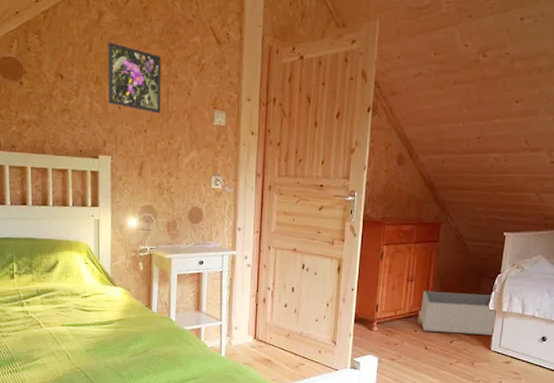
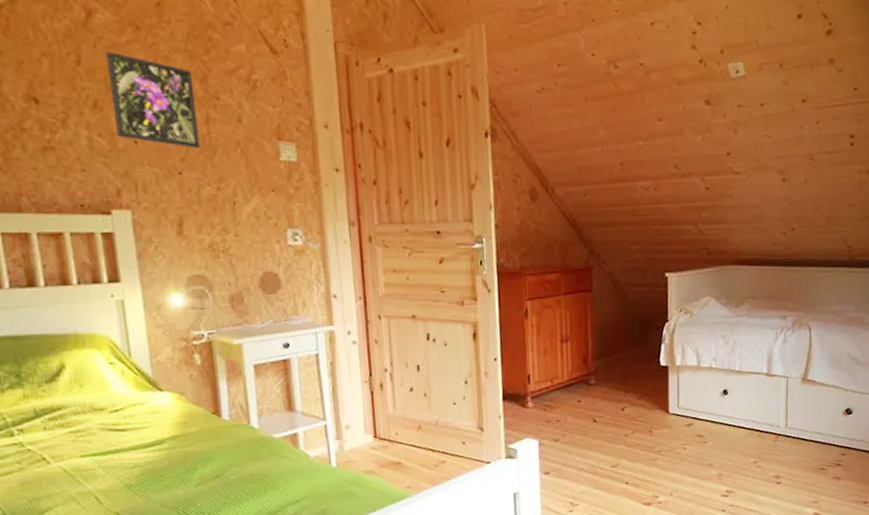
storage bin: present [417,290,497,335] -> none [579,348,671,400]

